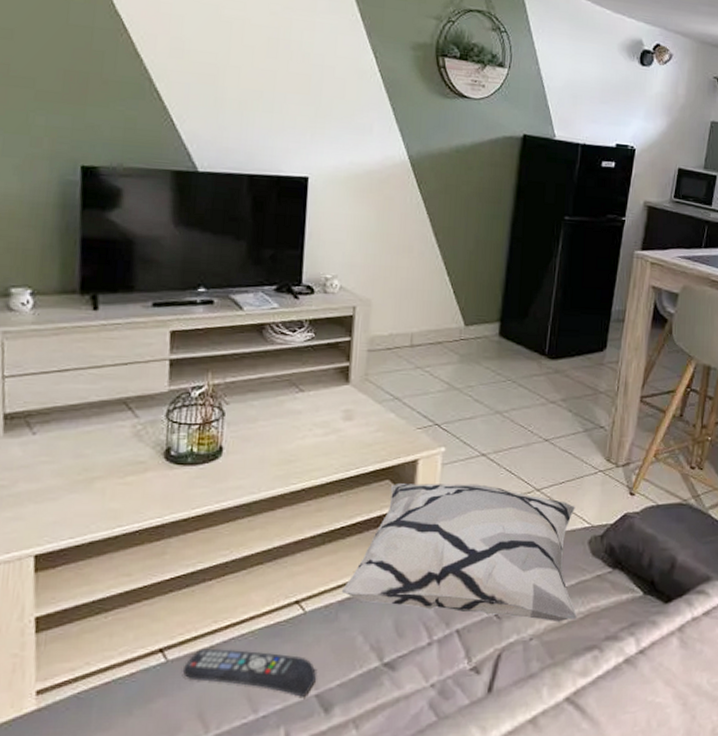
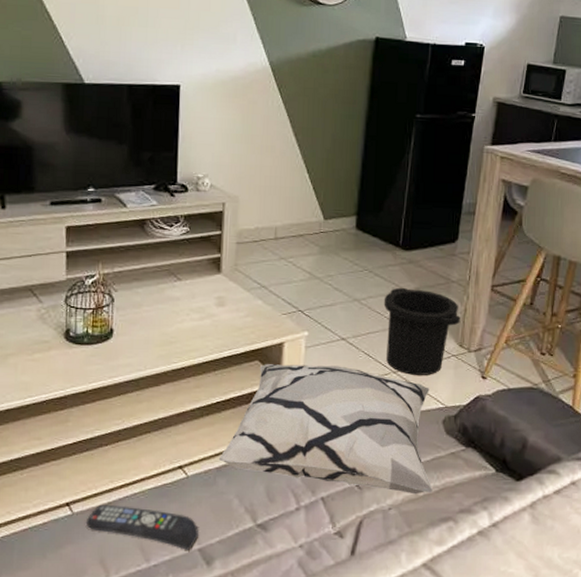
trash can: none [527,398,608,493] -> present [383,287,460,375]

